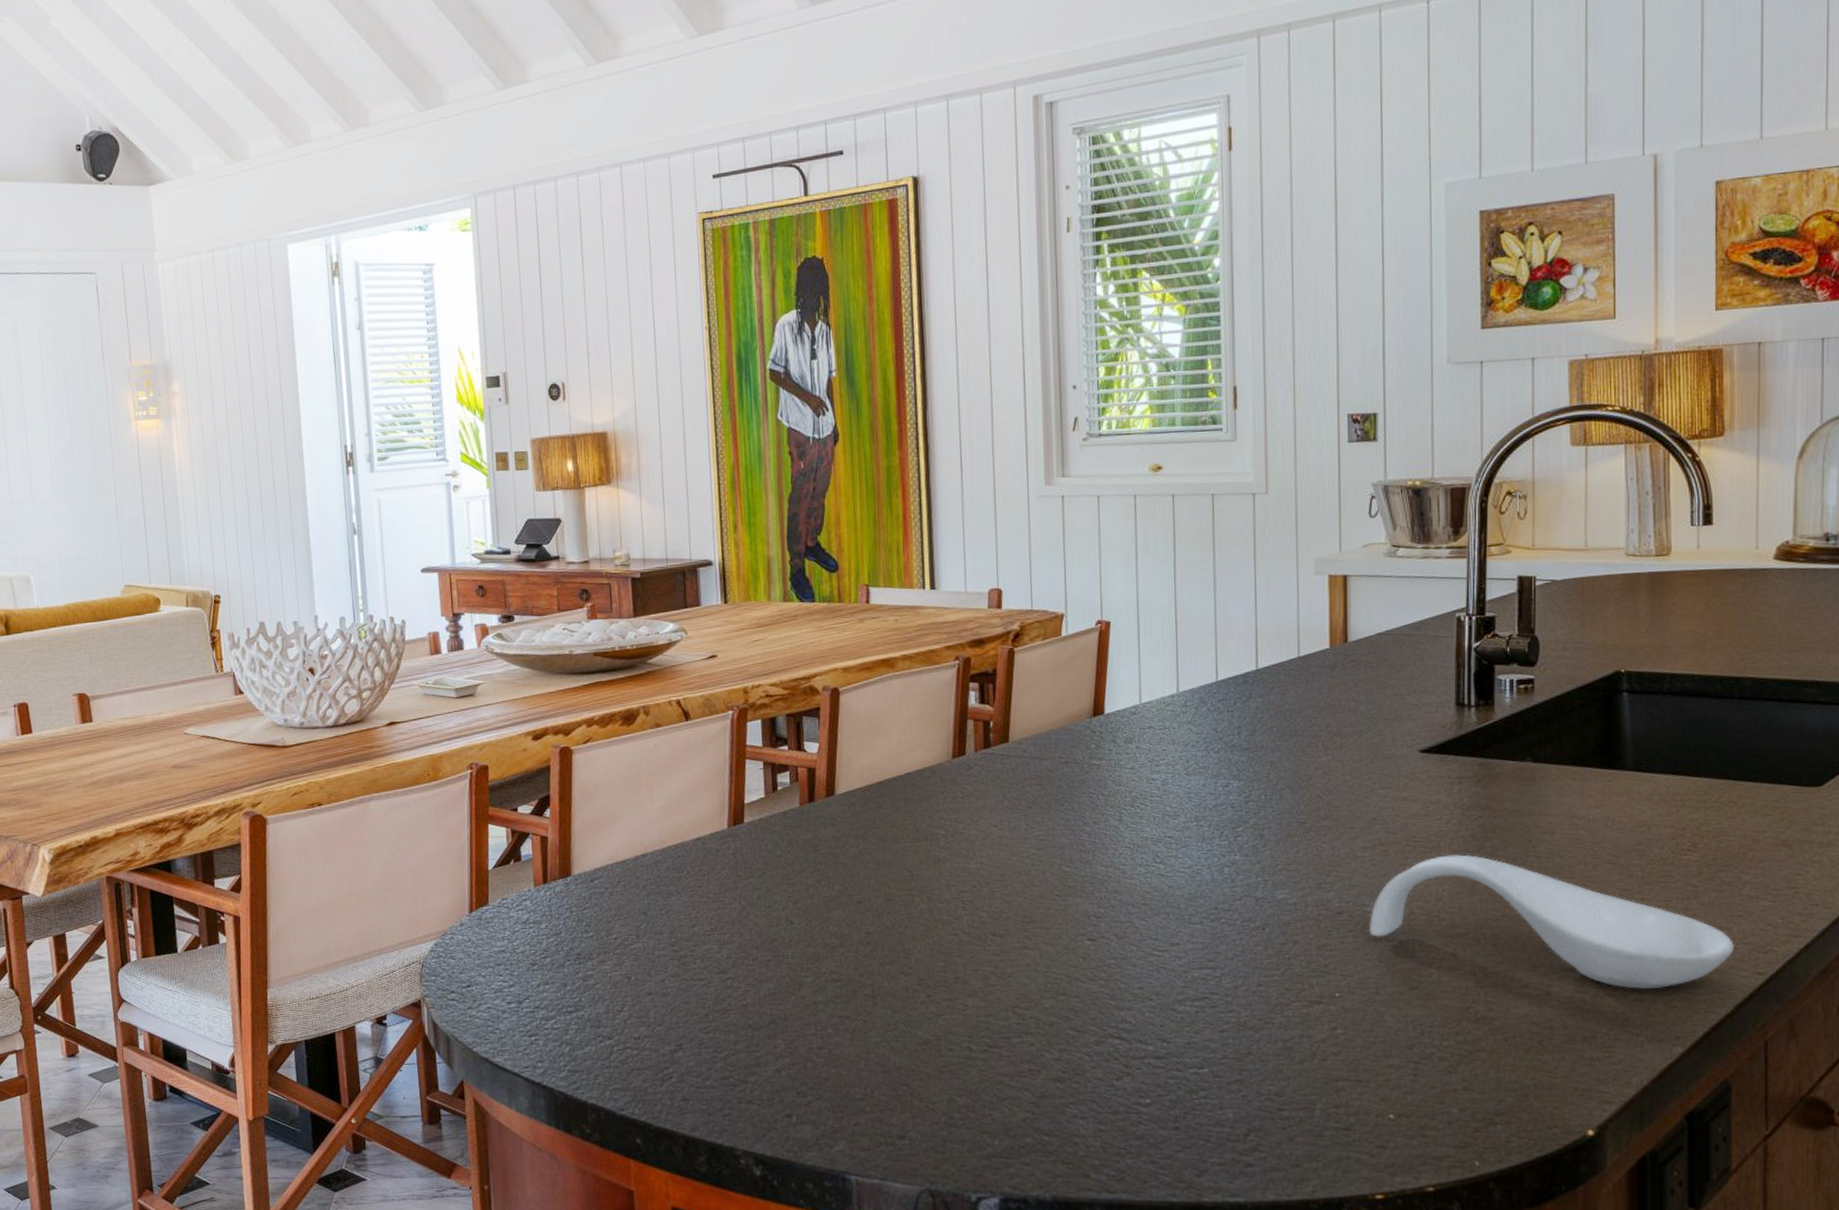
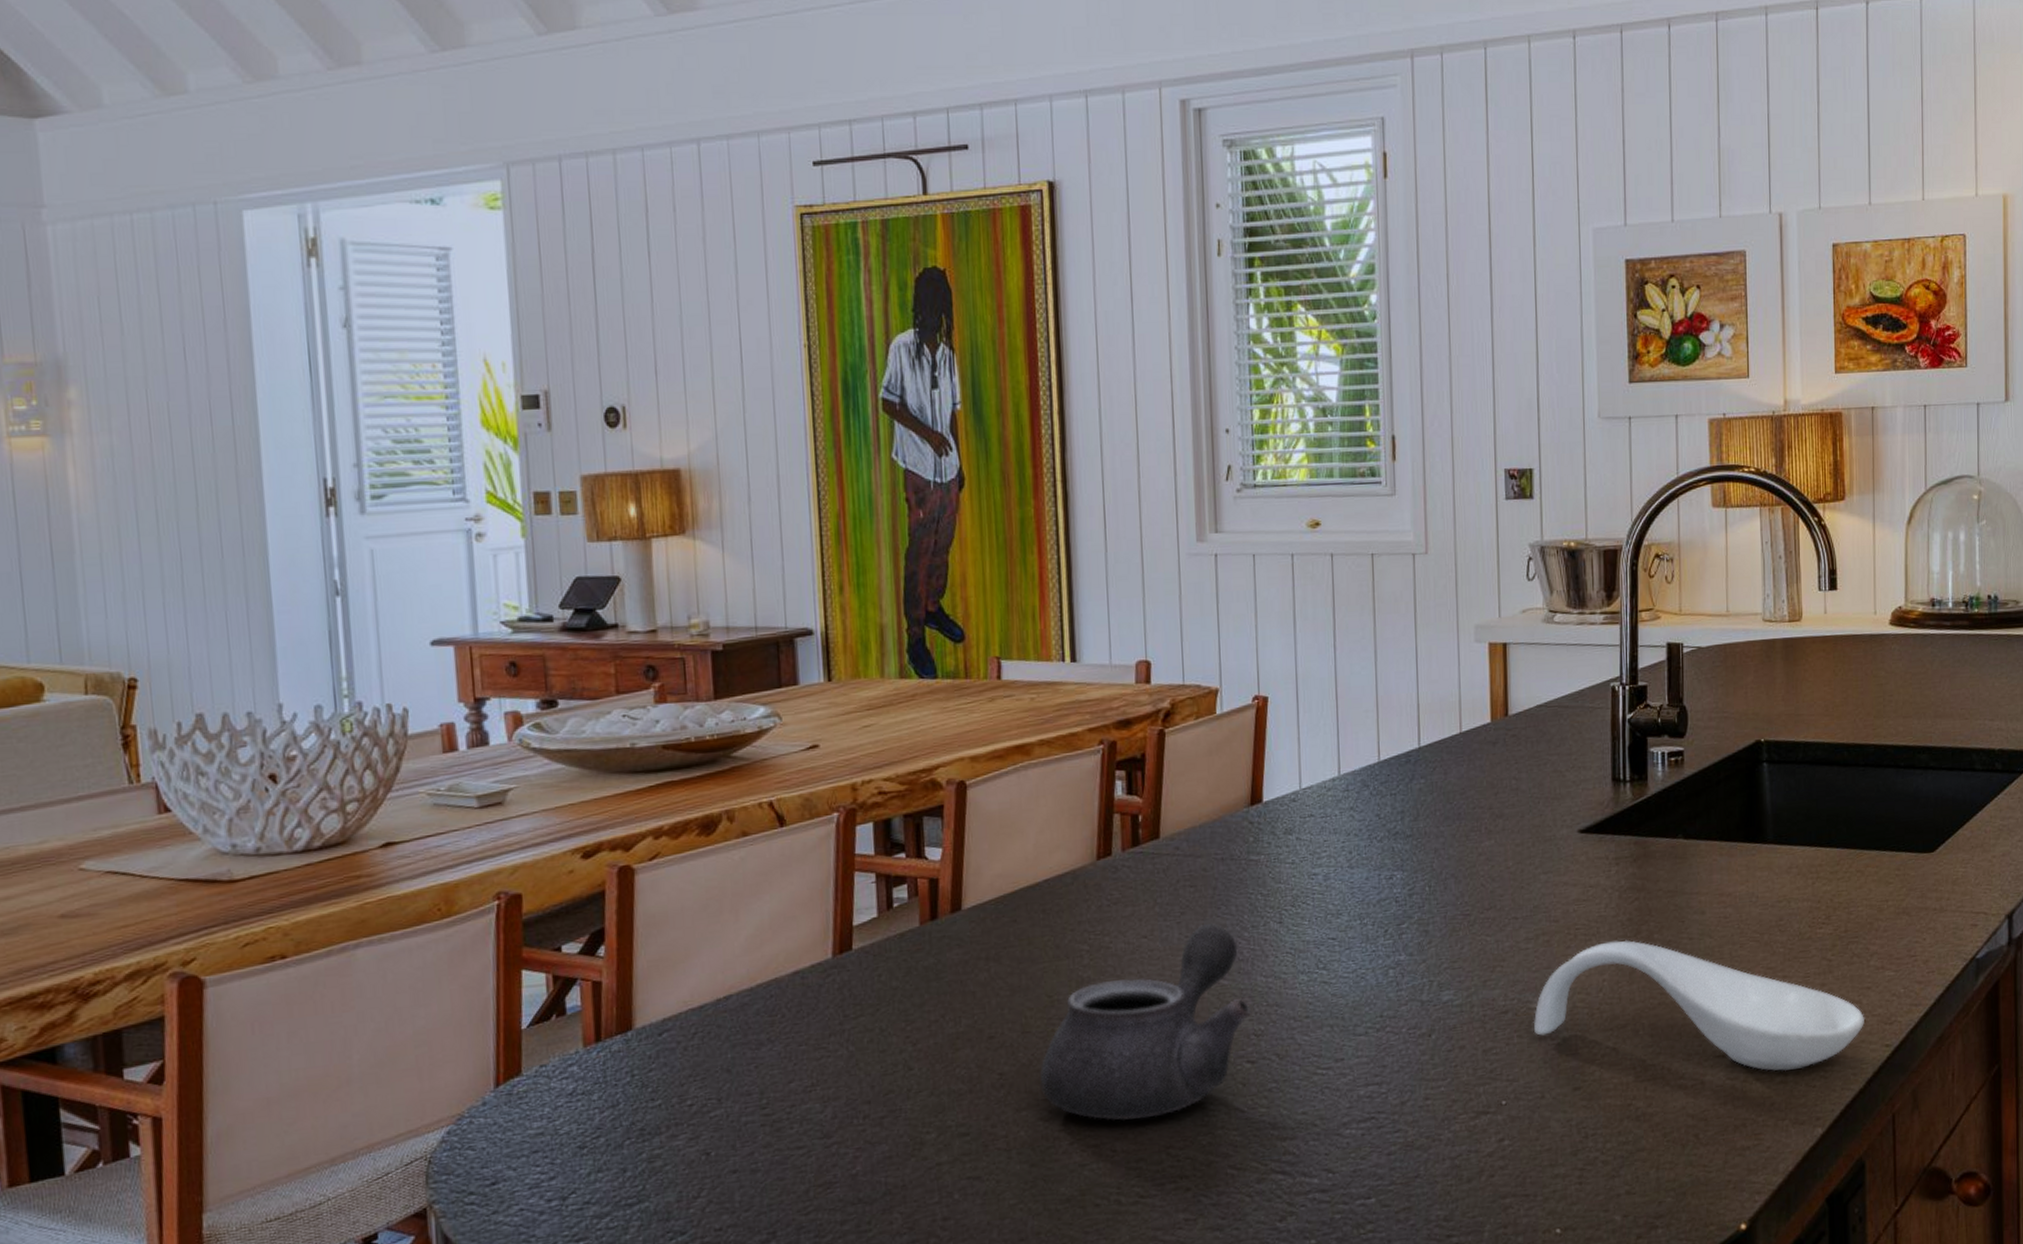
teapot: none [901,817,1093,981] -> present [1040,922,1252,1121]

